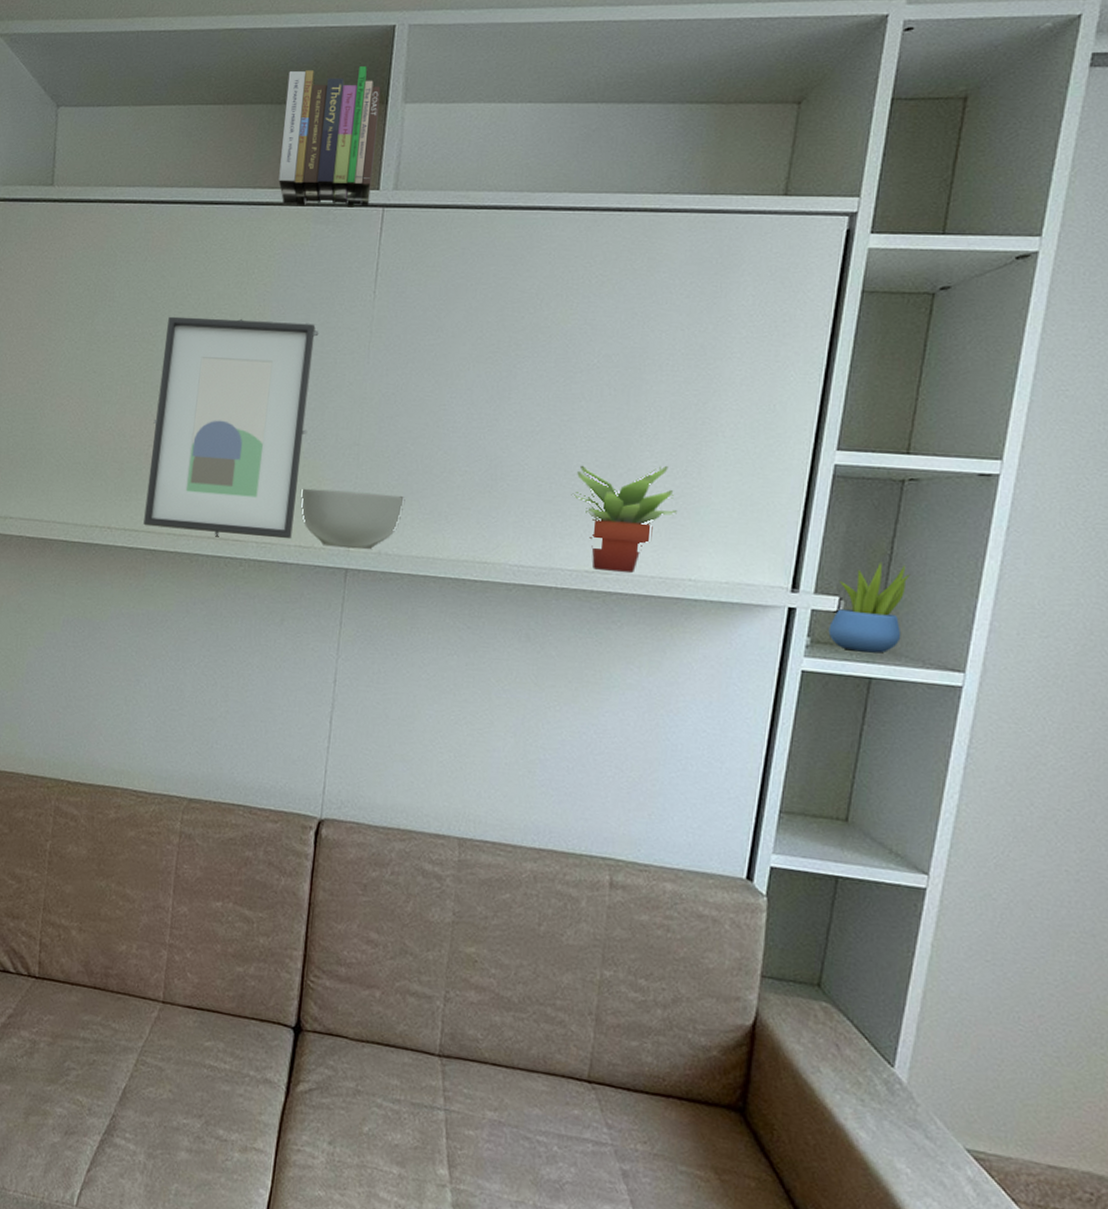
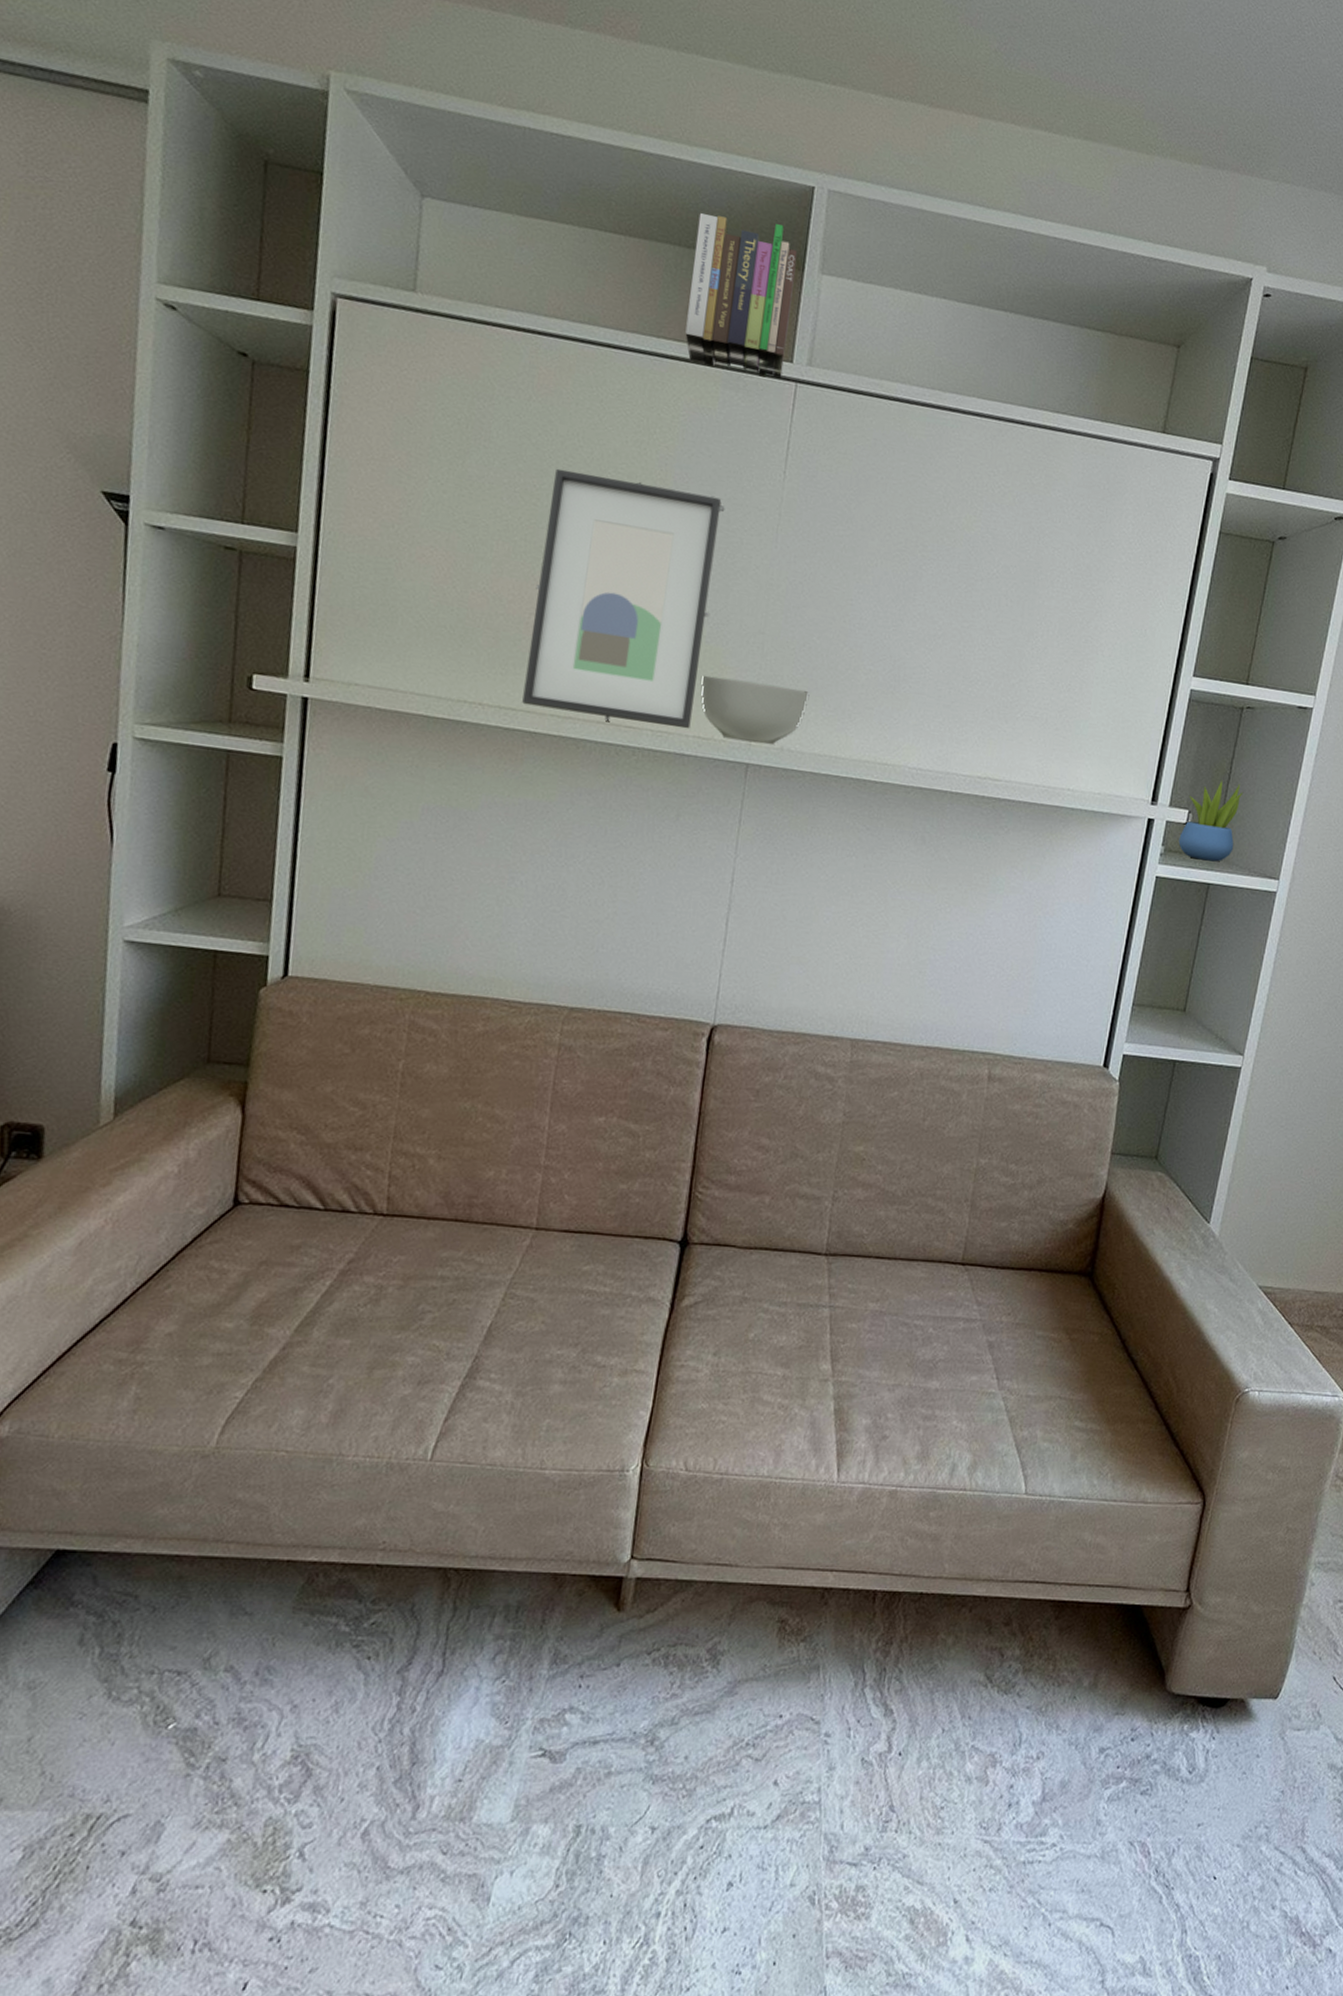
succulent plant: present [572,466,677,574] -> none [969,674,1060,782]

